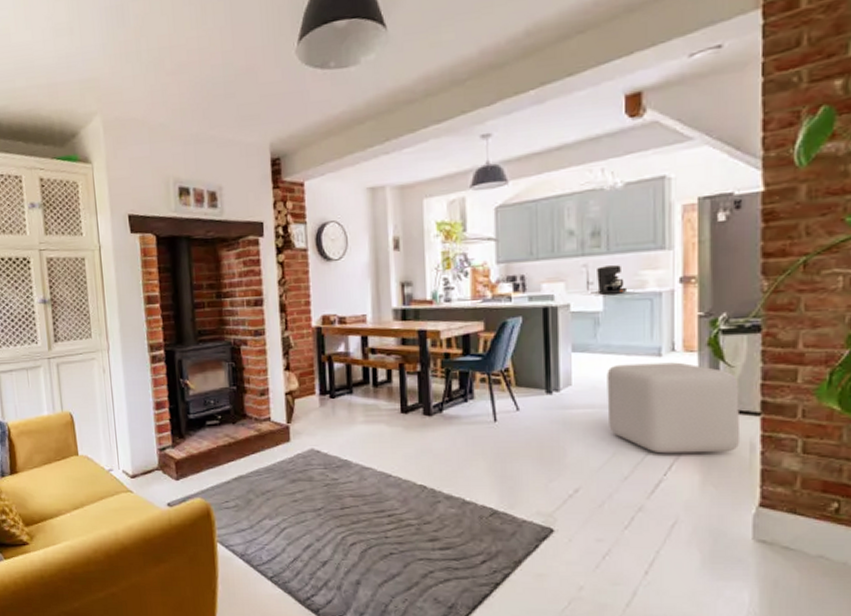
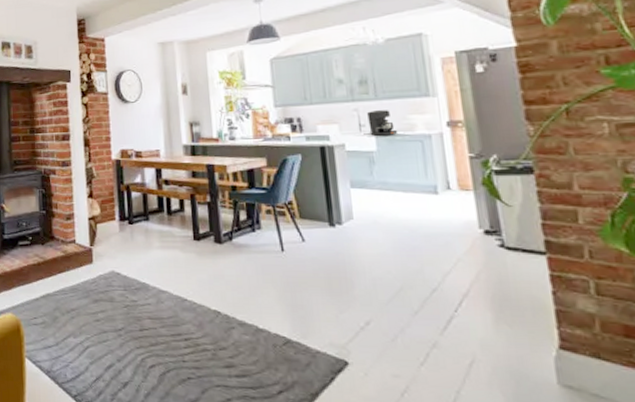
pouf: present [607,362,741,454] -> none [386,200,529,291]

